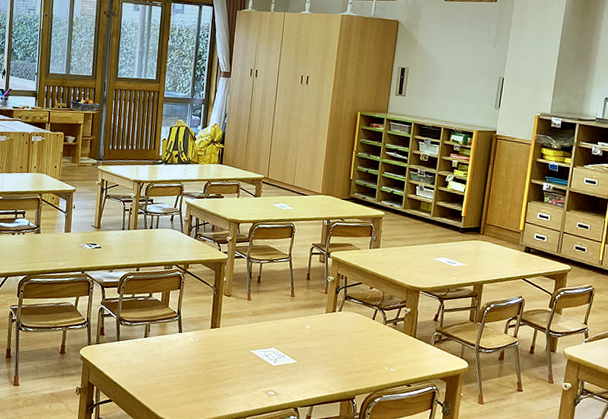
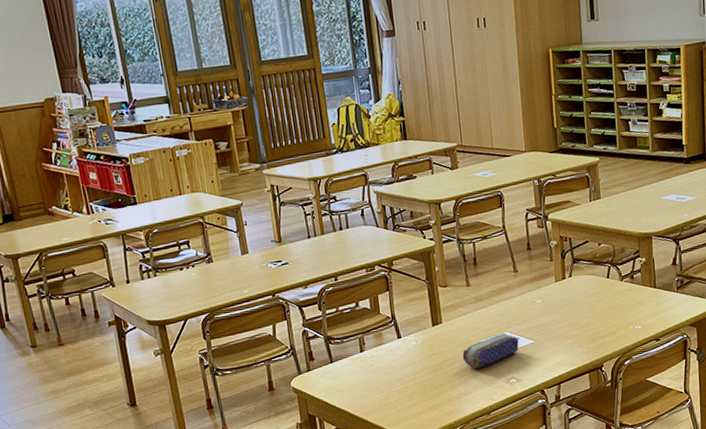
pencil case: none [231,348,284,375] -> present [462,333,519,369]

